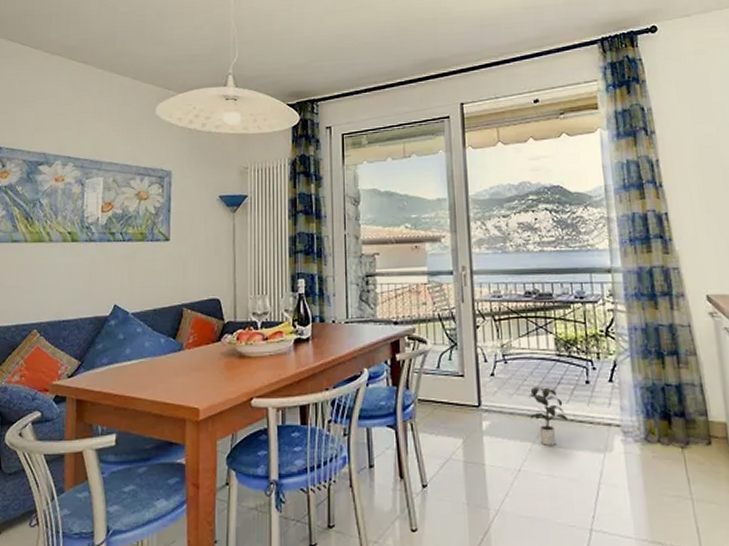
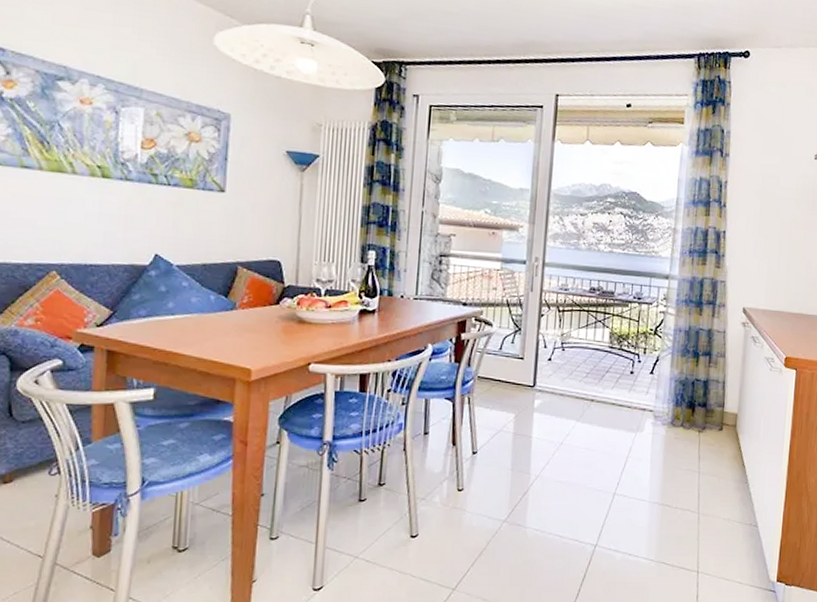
potted plant: present [529,387,567,445] -> none [578,373,610,424]

